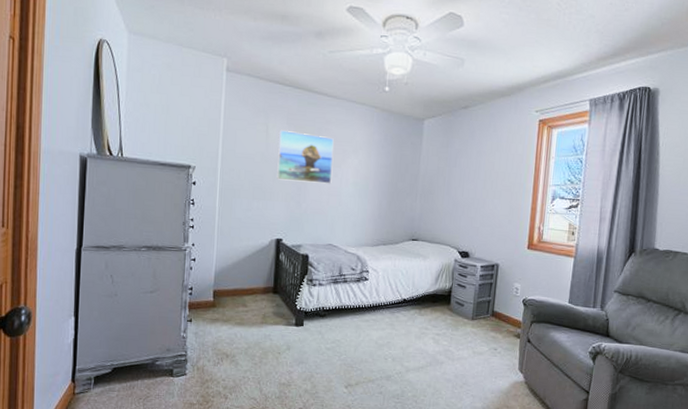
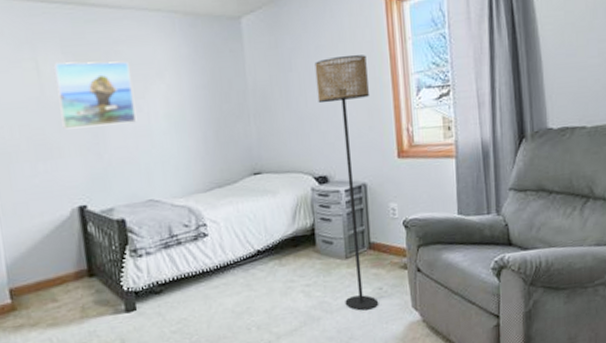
floor lamp: none [465,162,516,364] -> present [314,54,378,311]

